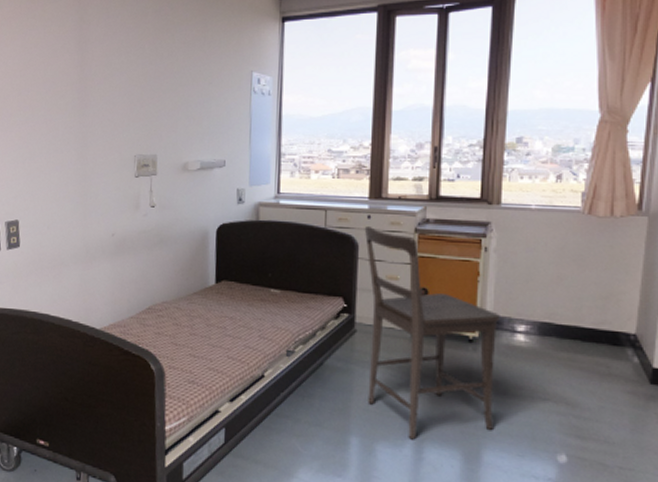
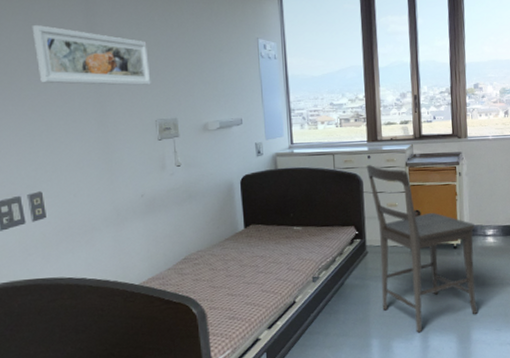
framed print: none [27,51,135,117] -> present [32,25,151,86]

